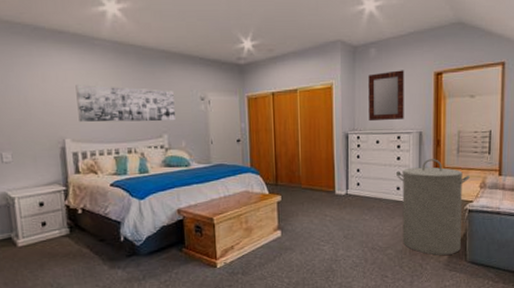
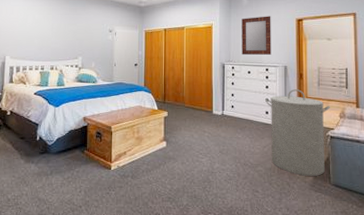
wall art: present [75,85,175,122] -> none [18,17,89,47]

